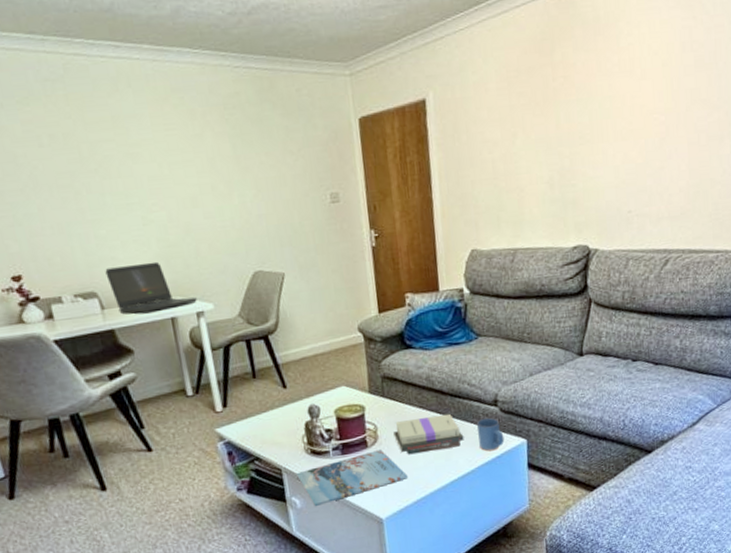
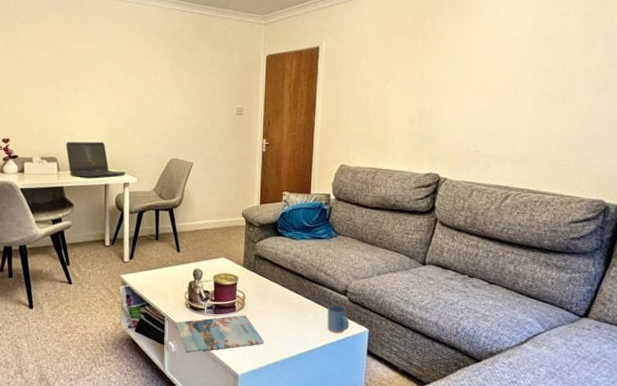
books: present [393,413,464,455] -> none [258,294,315,325]

